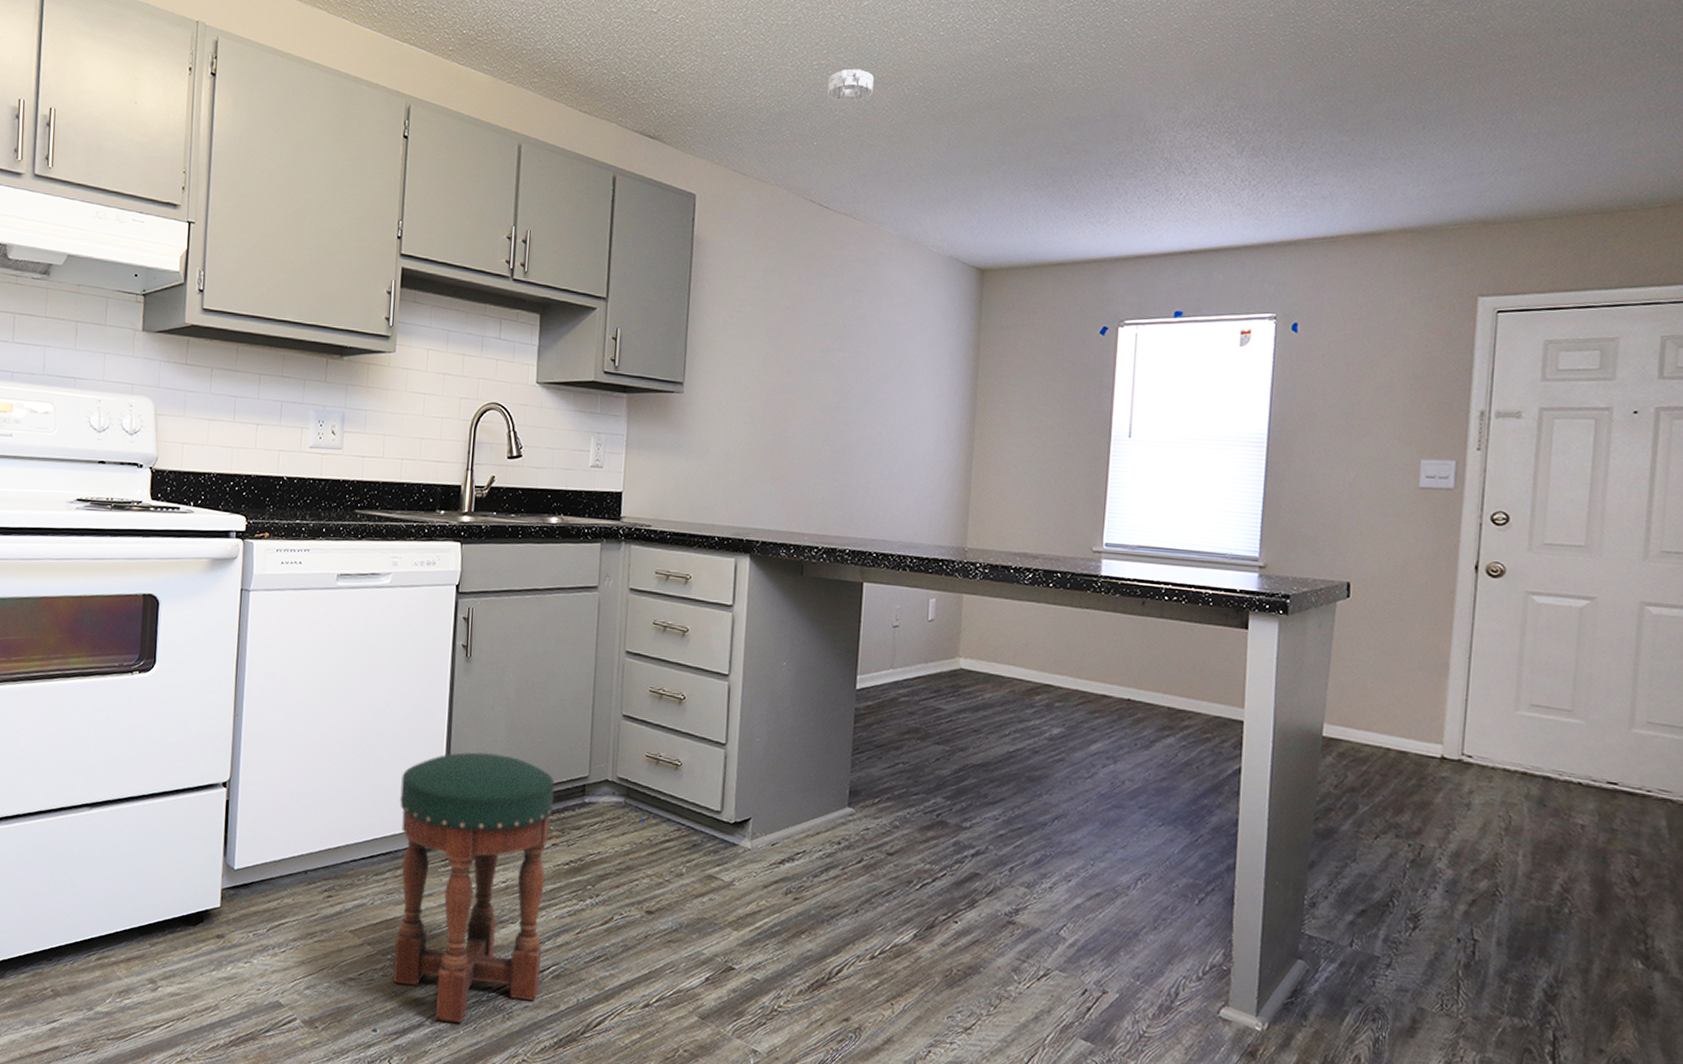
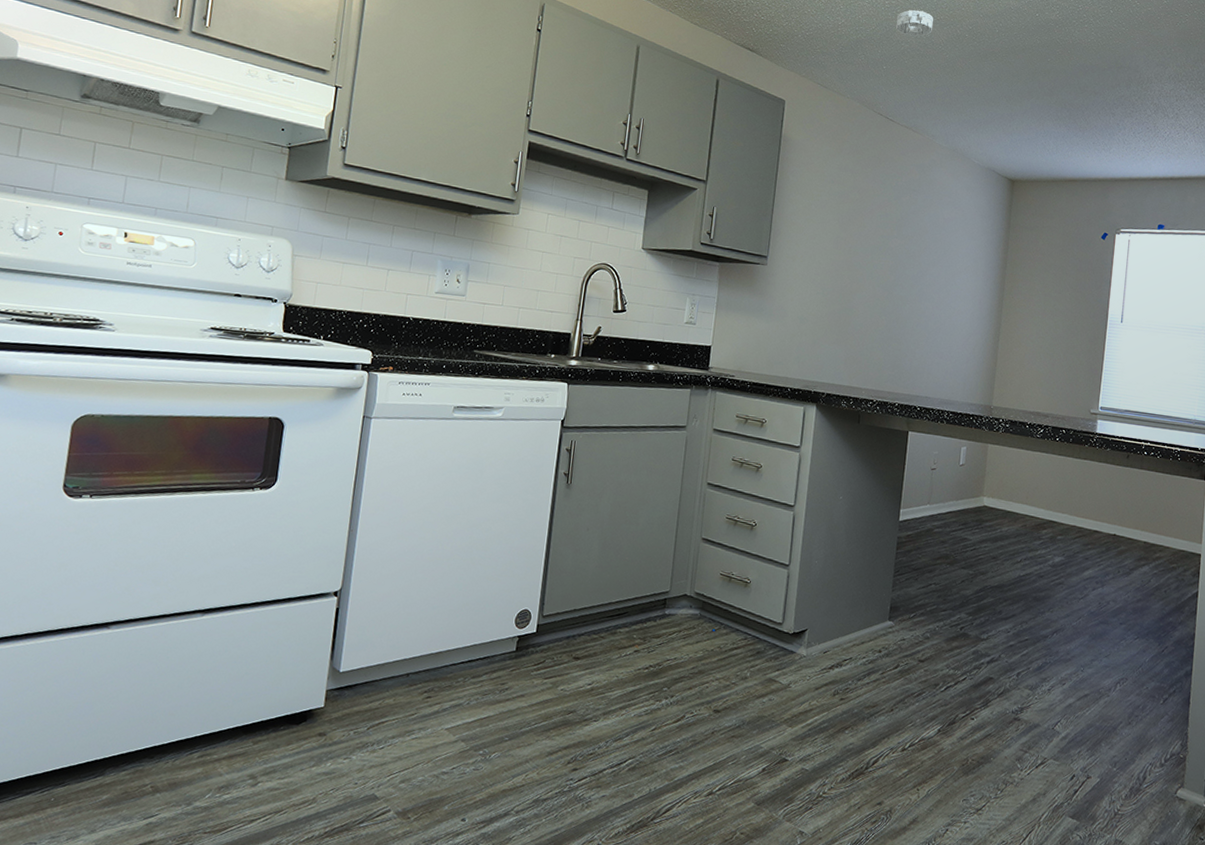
stool: present [392,752,555,1023] -> none [482,568,640,812]

